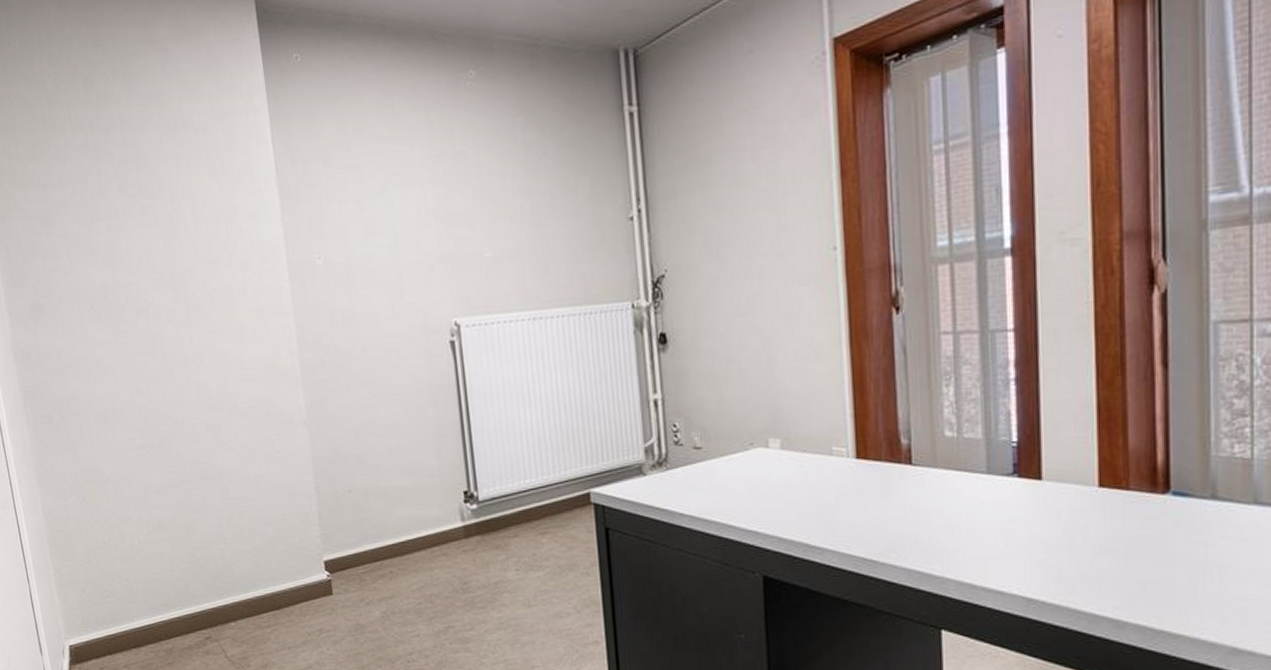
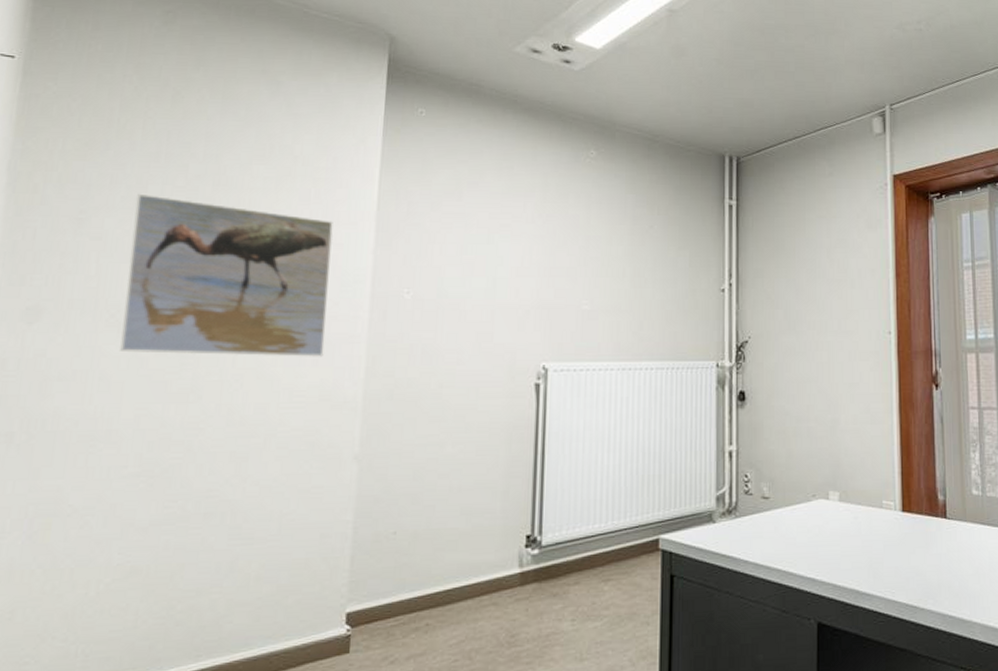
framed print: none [82,187,260,339] -> present [119,193,333,357]

